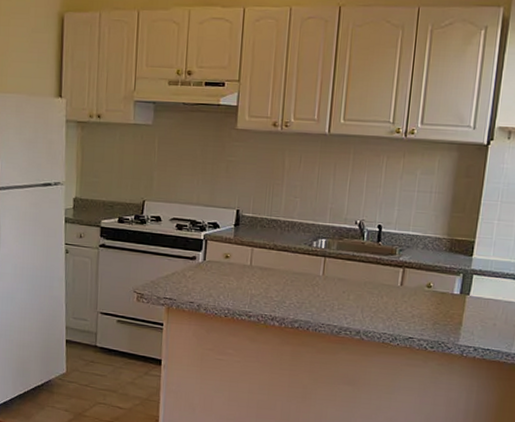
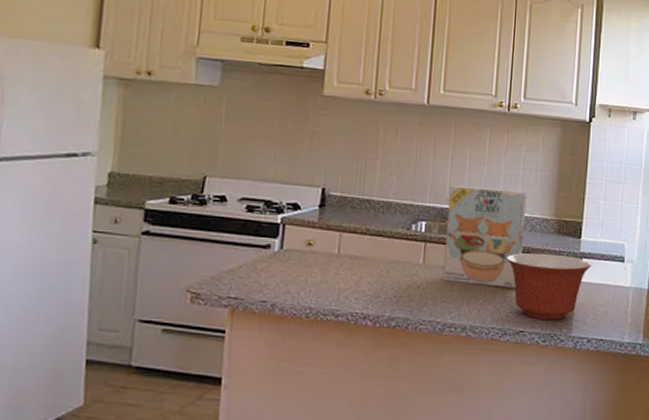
cereal box: none [340,206,421,300] -> present [443,184,527,288]
mixing bowl: none [398,268,482,329] -> present [506,252,591,320]

